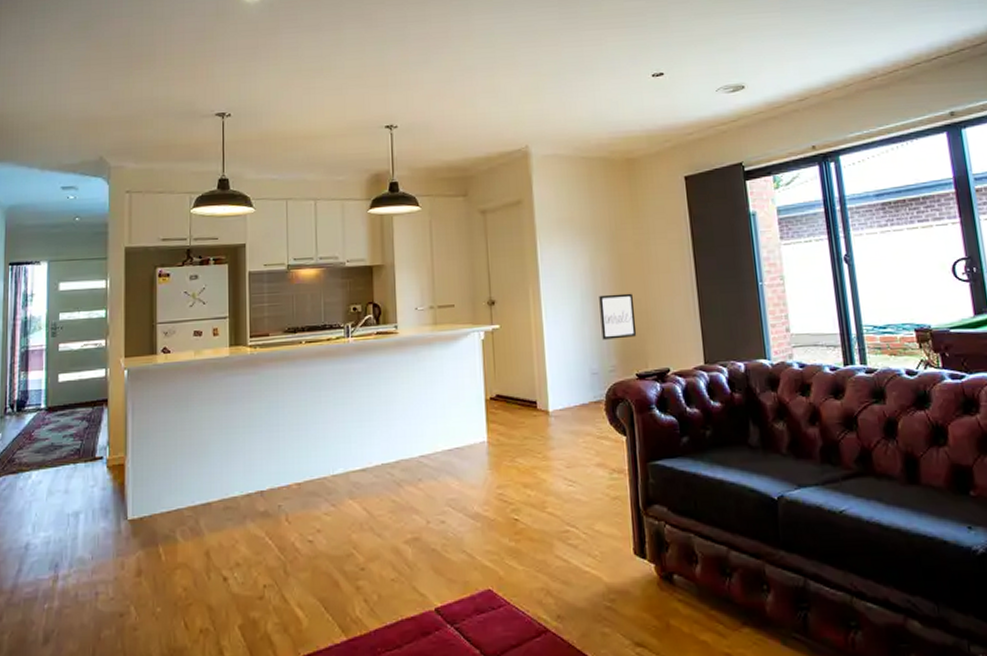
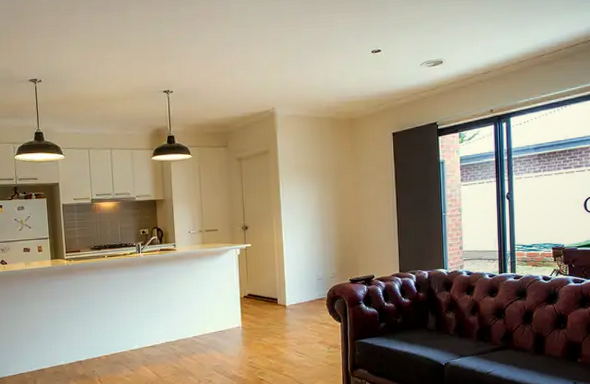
wall art: present [599,293,637,340] -> none [325,221,352,255]

